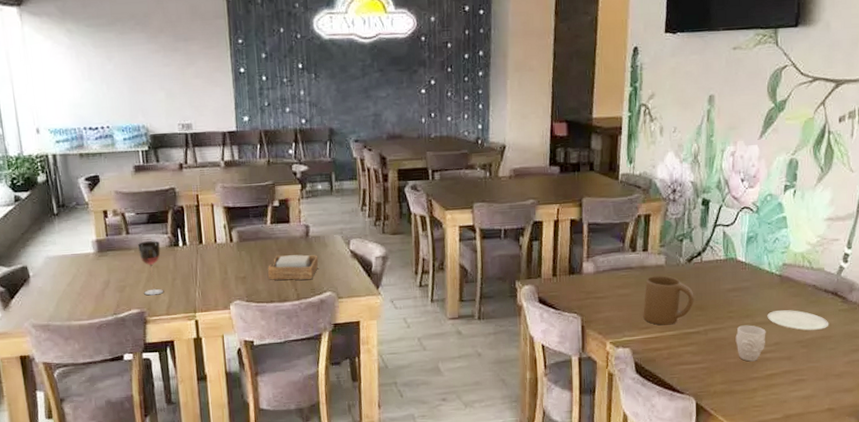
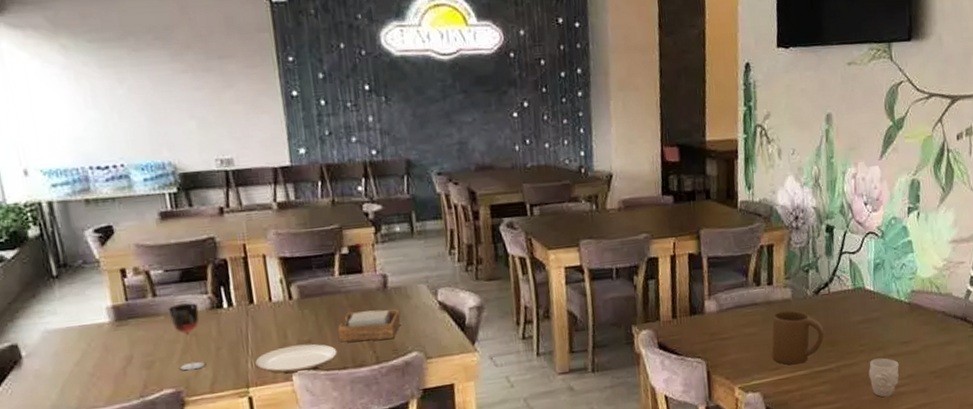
plate: none [202,280,266,303] -> present [255,343,337,374]
plate: present [767,310,829,331] -> none [899,339,961,361]

